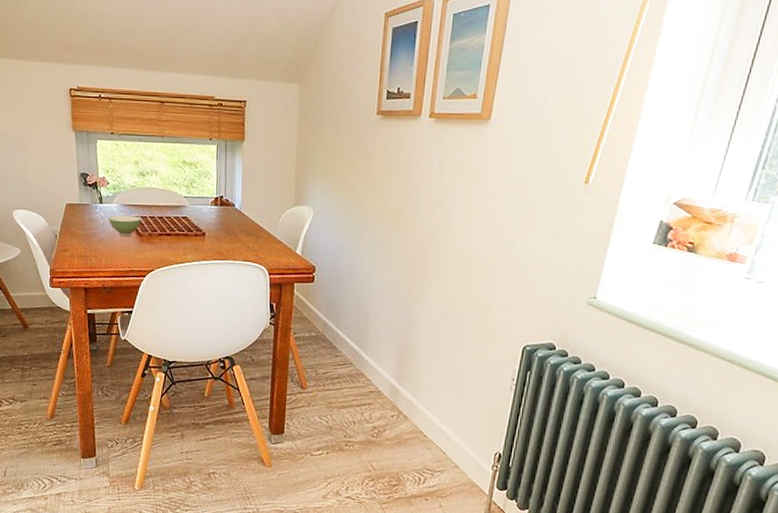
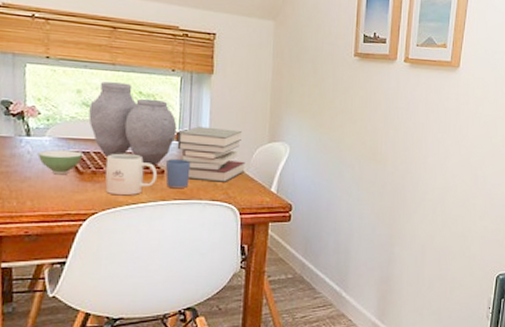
vase: none [145,153,215,229] -> present [88,82,177,166]
mug: none [158,217,200,256] -> present [104,153,158,196]
mug: none [206,223,227,250] -> present [165,159,191,189]
books: none [215,192,274,244] -> present [177,126,246,182]

